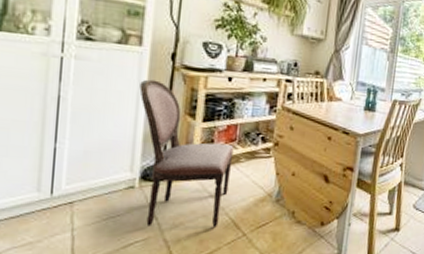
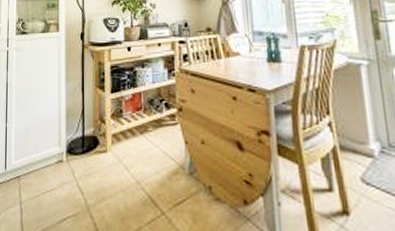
dining chair: present [139,79,234,227] -> none [60,59,142,204]

